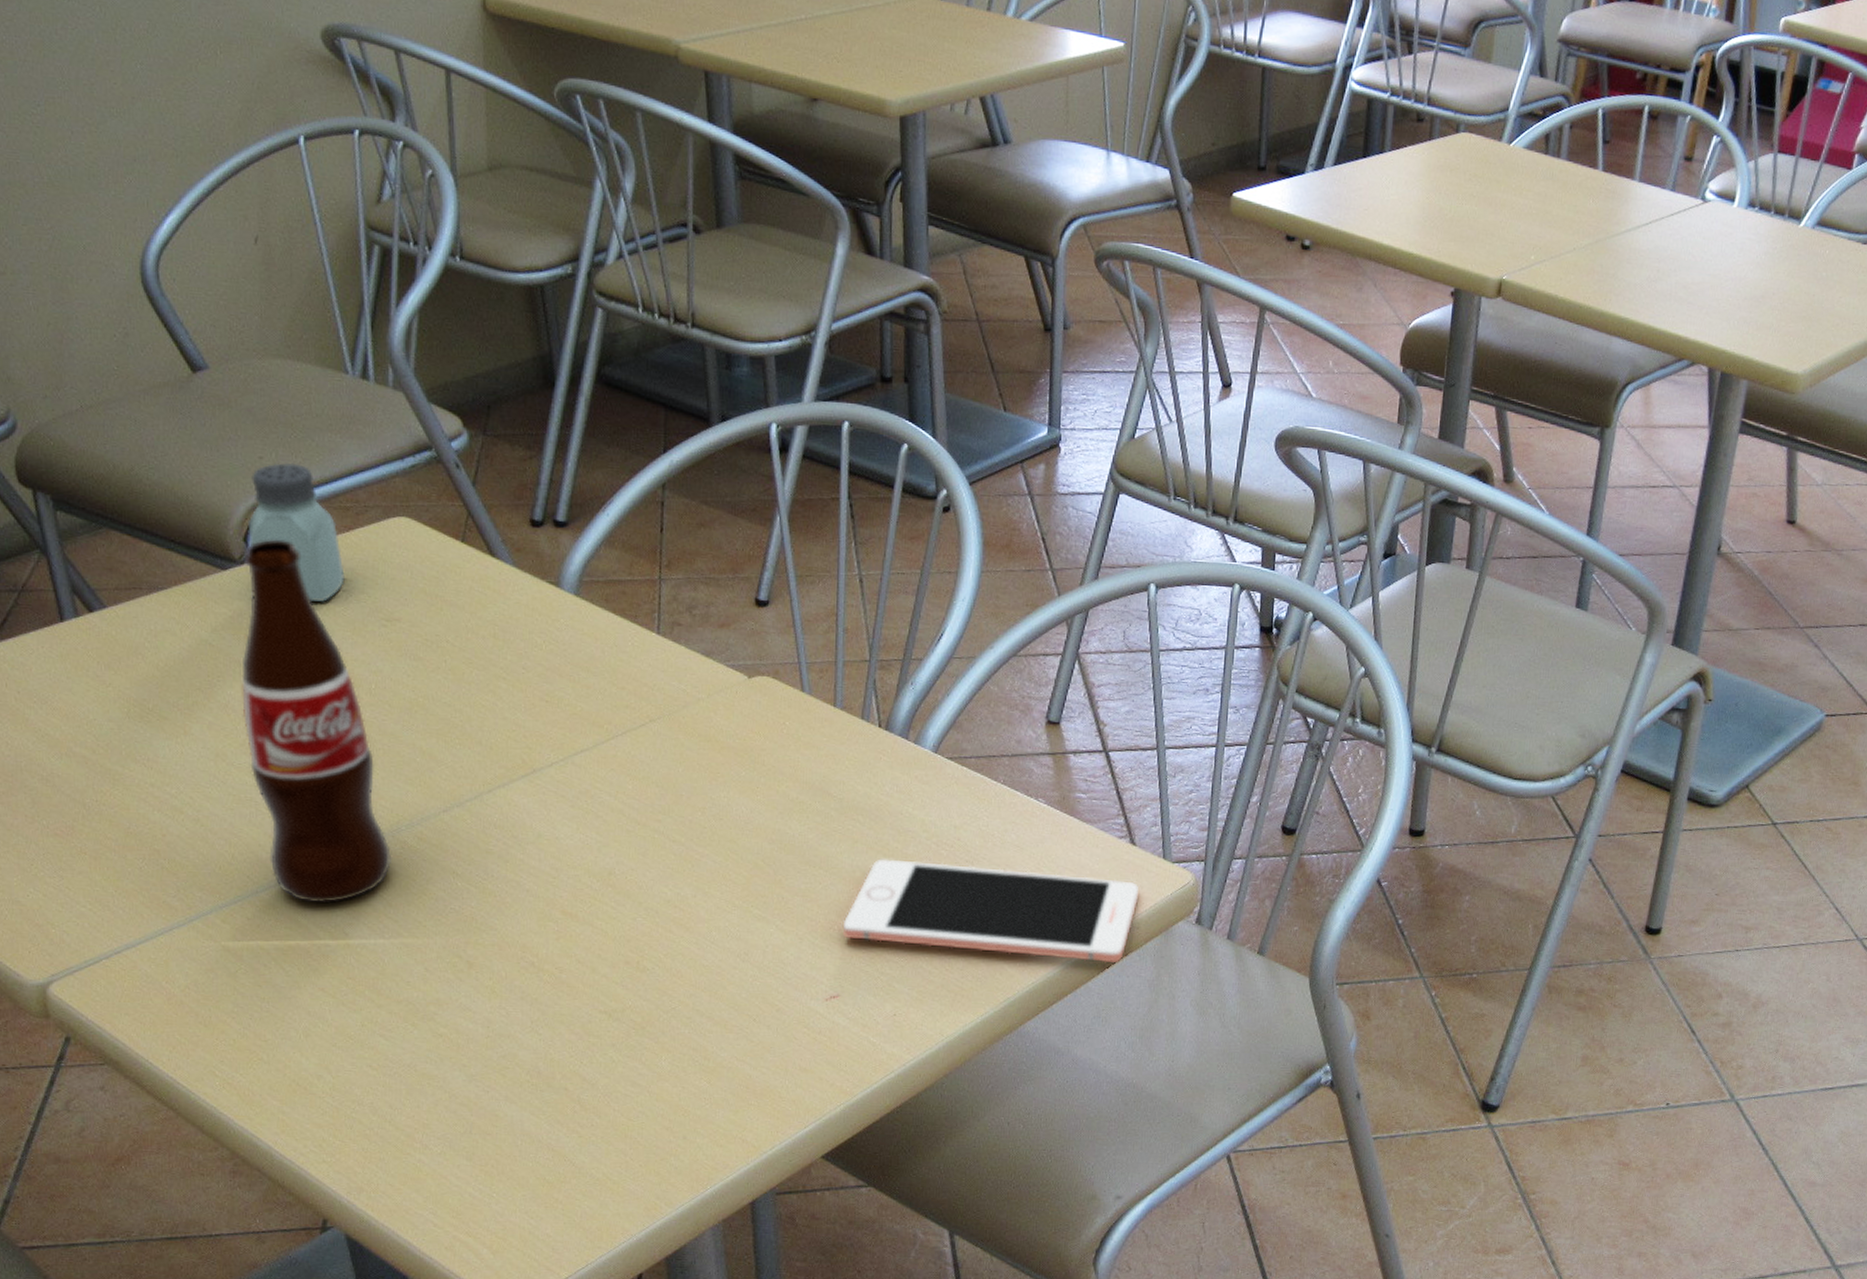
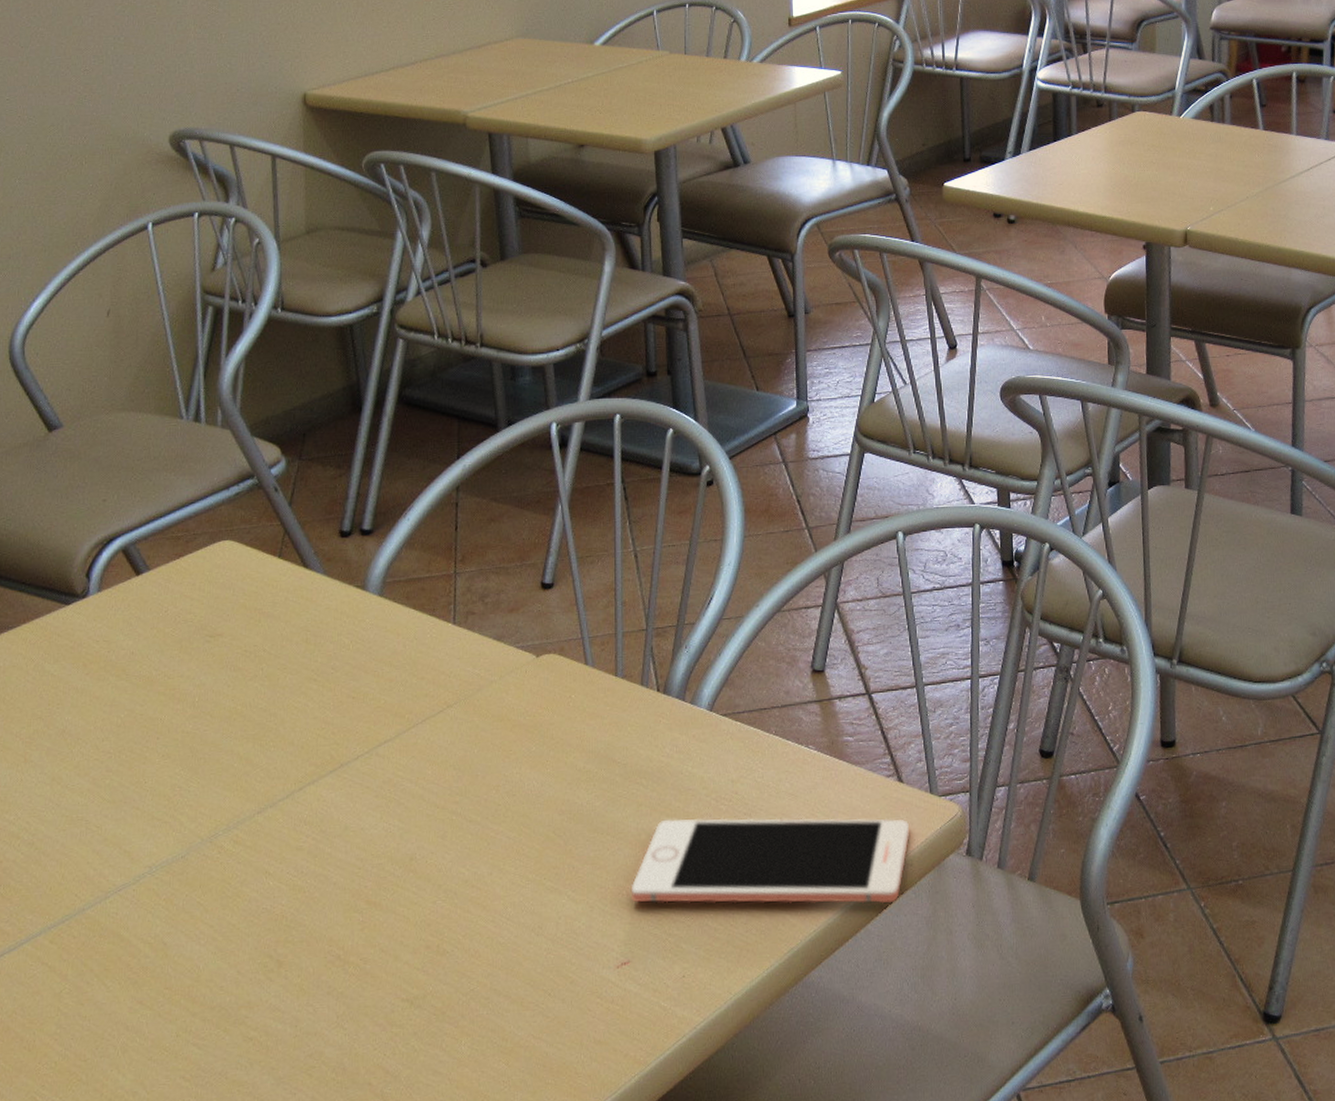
bottle: present [242,540,392,903] -> none [78,573,210,916]
saltshaker: present [247,462,345,603] -> none [90,501,174,626]

